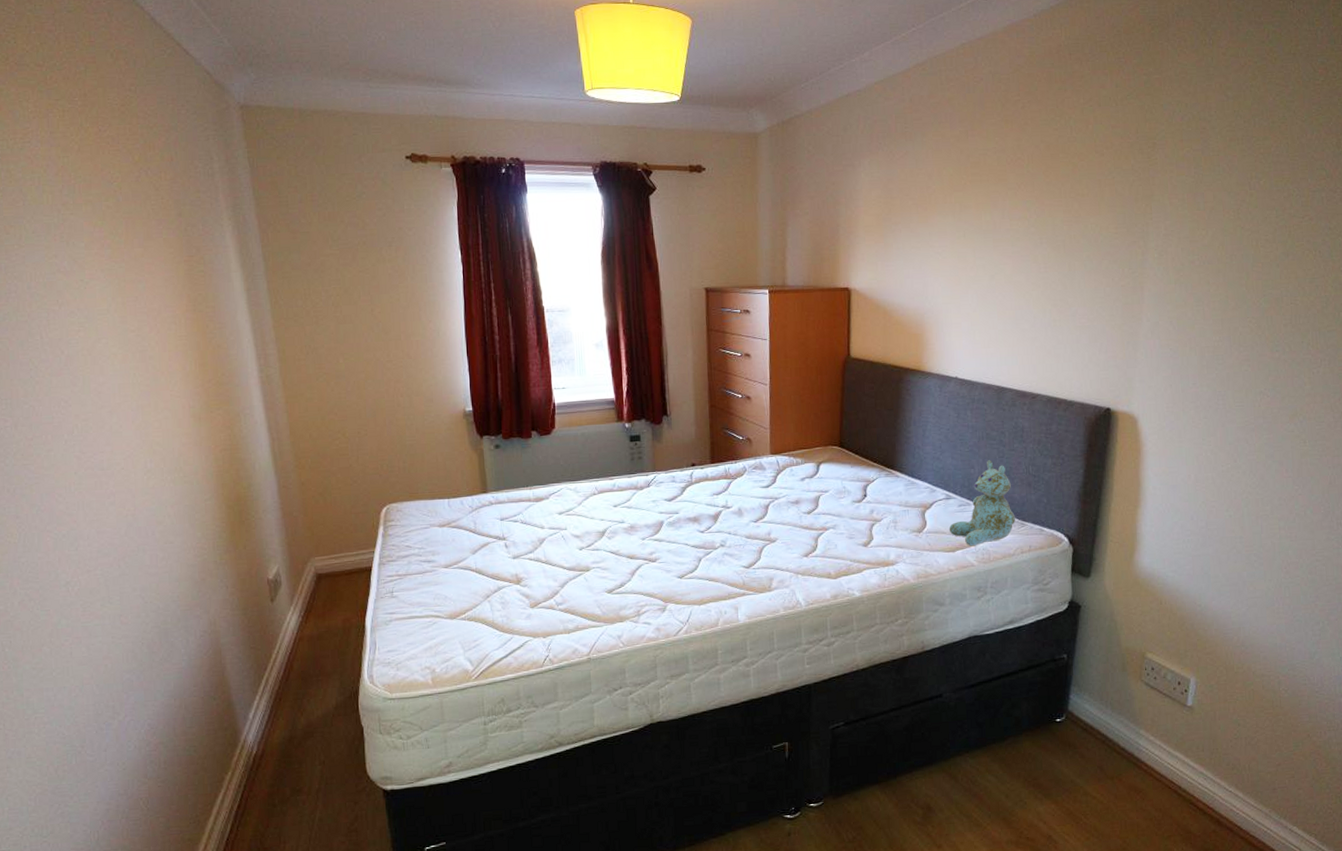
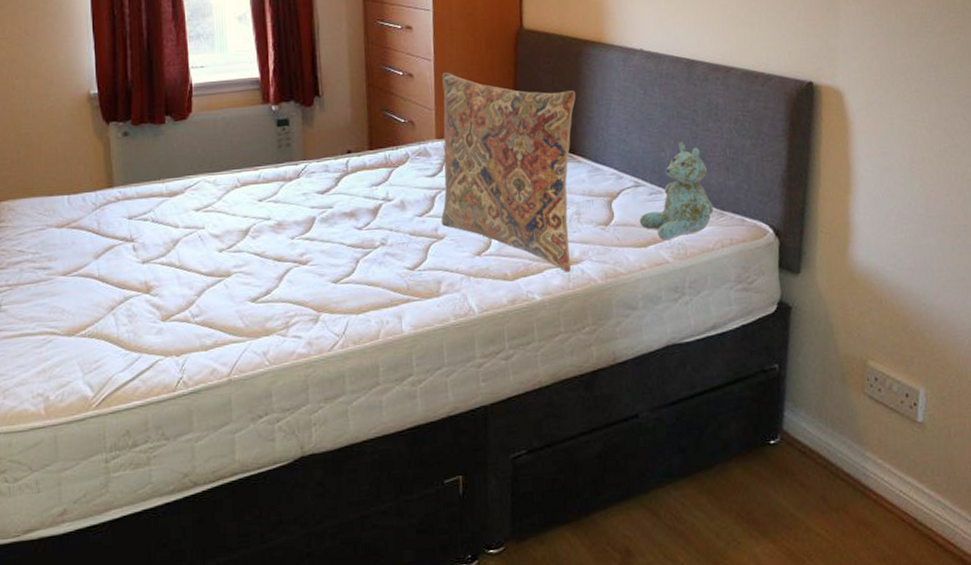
pillow: none [773,395,896,573] -> present [440,72,576,273]

